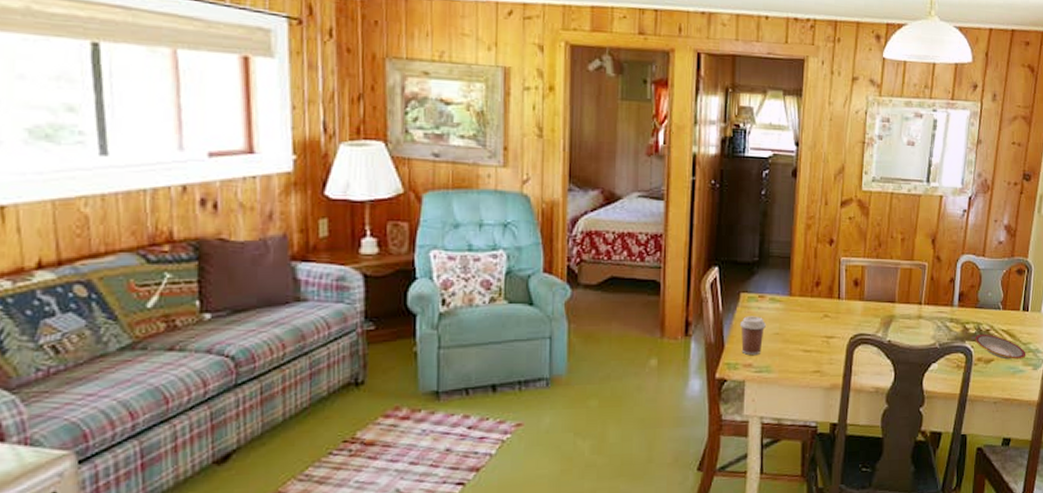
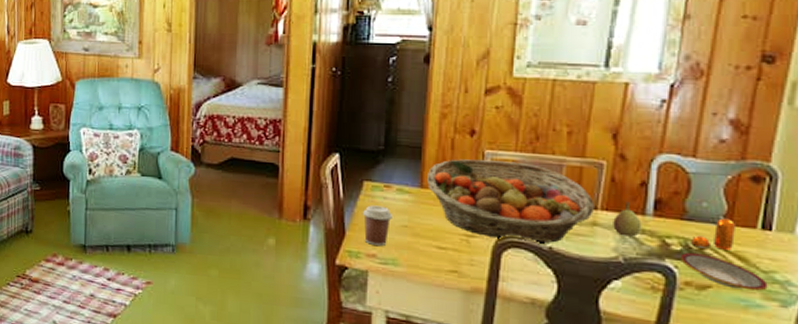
fruit basket: none [795,267,920,337] -> present [427,159,595,243]
fruit: none [932,296,951,325] -> present [613,201,642,237]
pepper shaker: none [982,304,1008,330] -> present [691,218,735,250]

